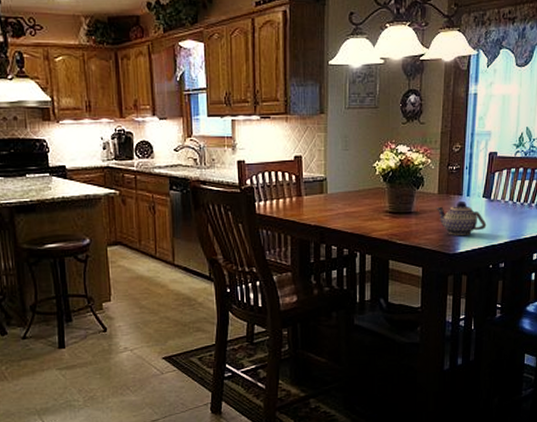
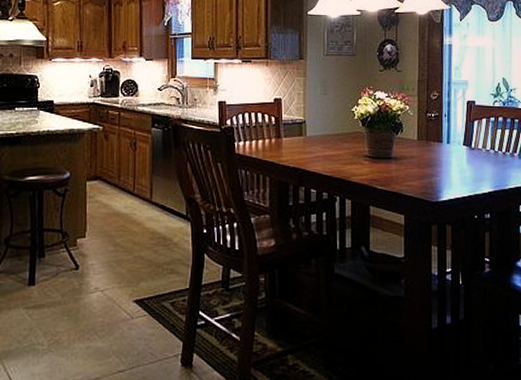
teapot: present [435,200,487,235] -> none [416,148,469,183]

